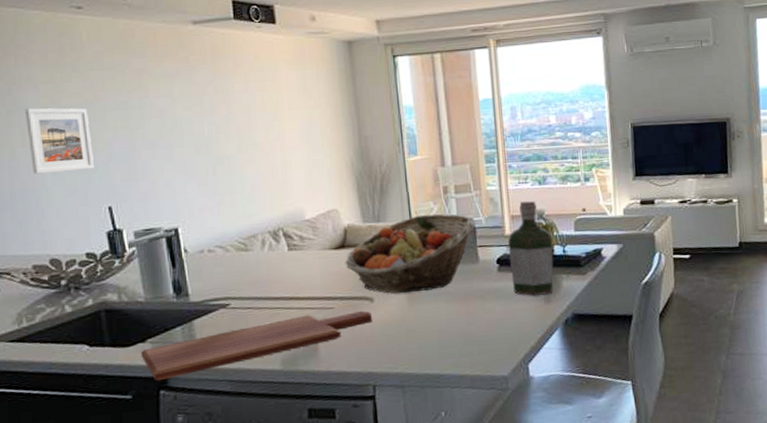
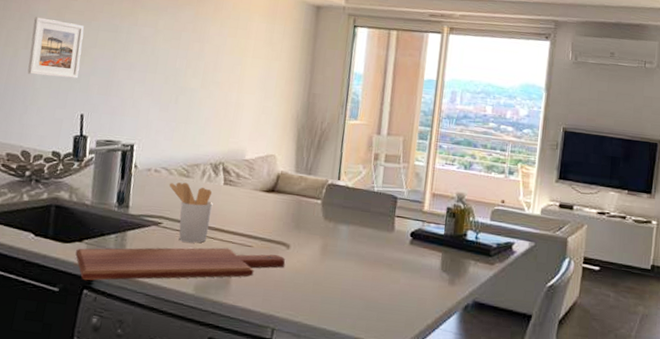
utensil holder: none [227,256,282,319] -> present [169,182,213,243]
fruit basket: present [345,214,476,294] -> none [271,175,399,249]
bottle: present [507,201,554,296] -> none [421,182,468,277]

